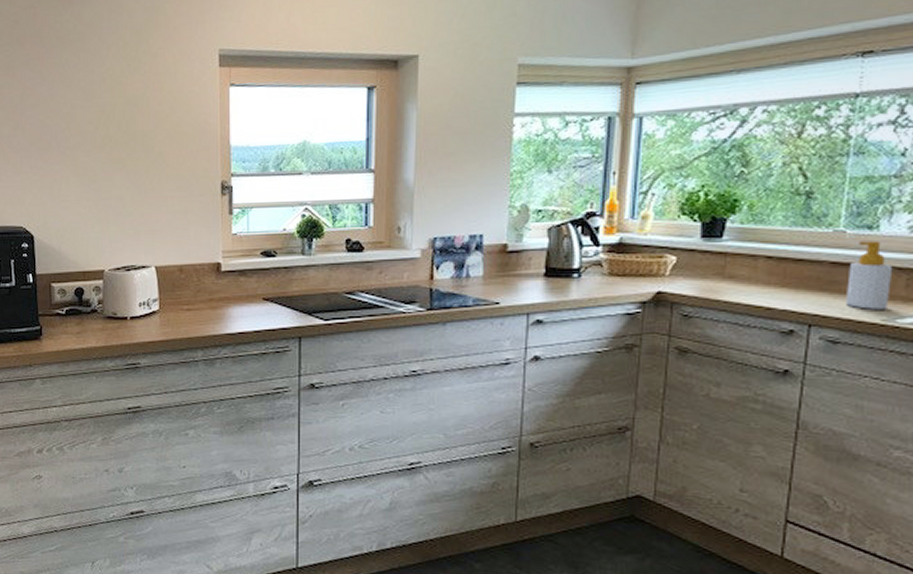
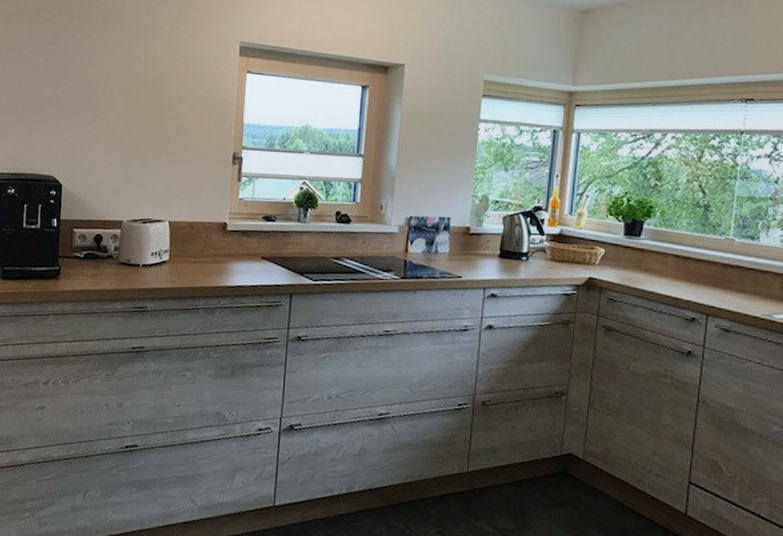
soap bottle: present [845,241,893,309] -> none [734,248,770,306]

